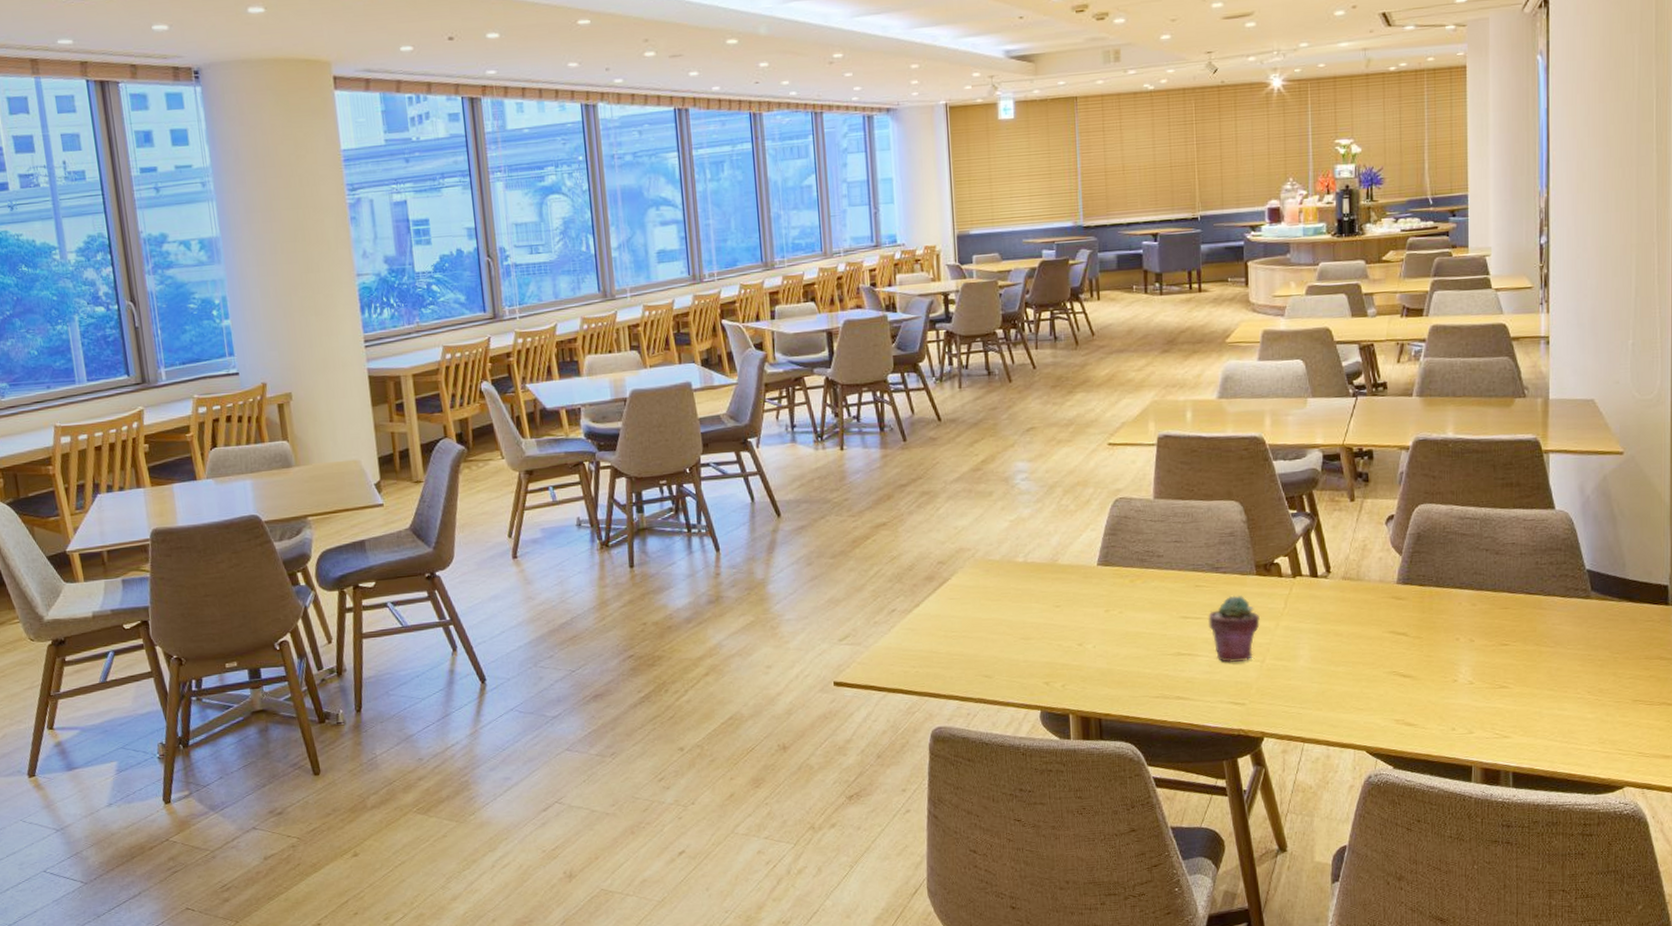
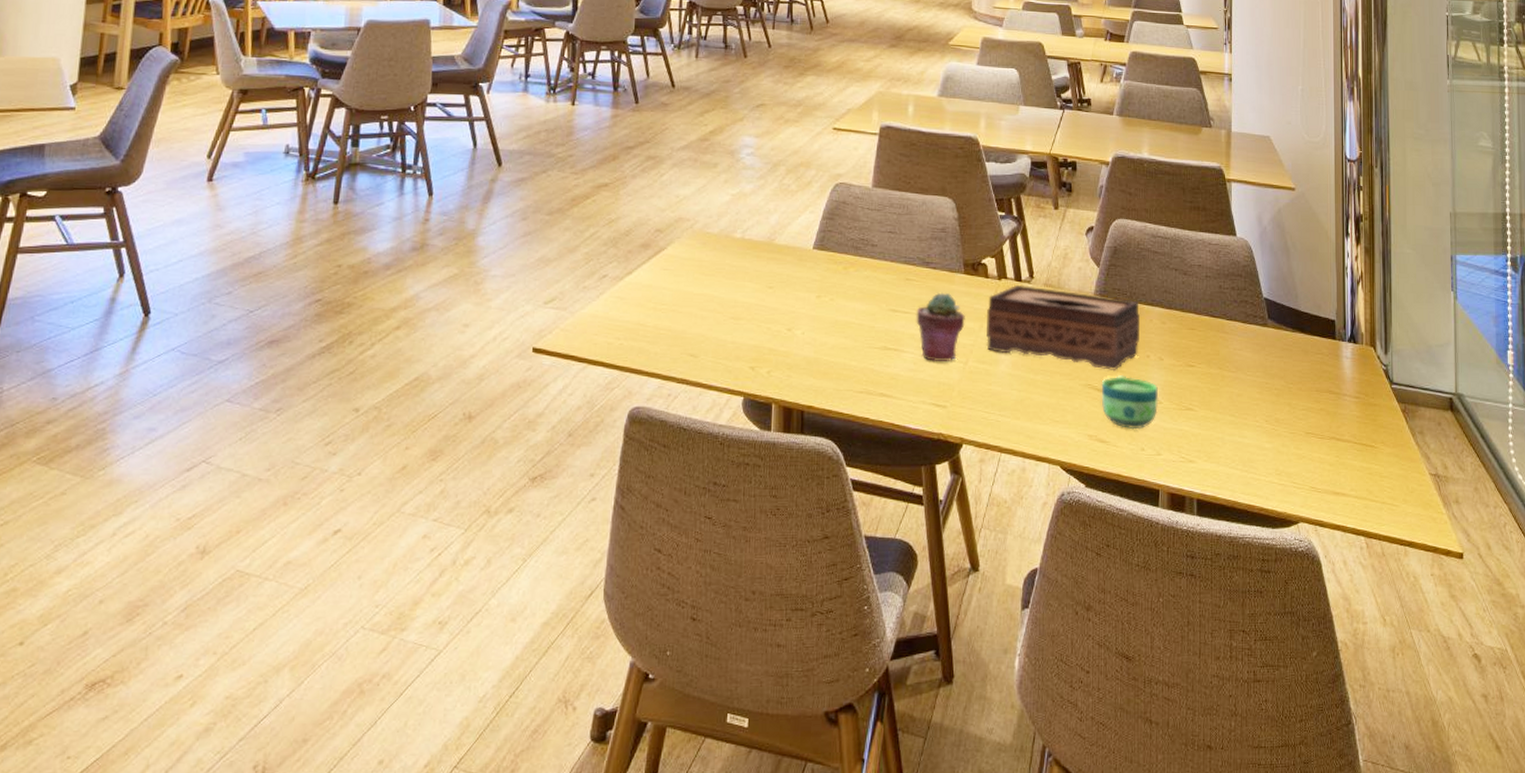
tissue box: none [1282,580,1448,657] -> present [986,284,1141,372]
cup: none [1407,660,1470,711] -> present [1101,375,1159,430]

